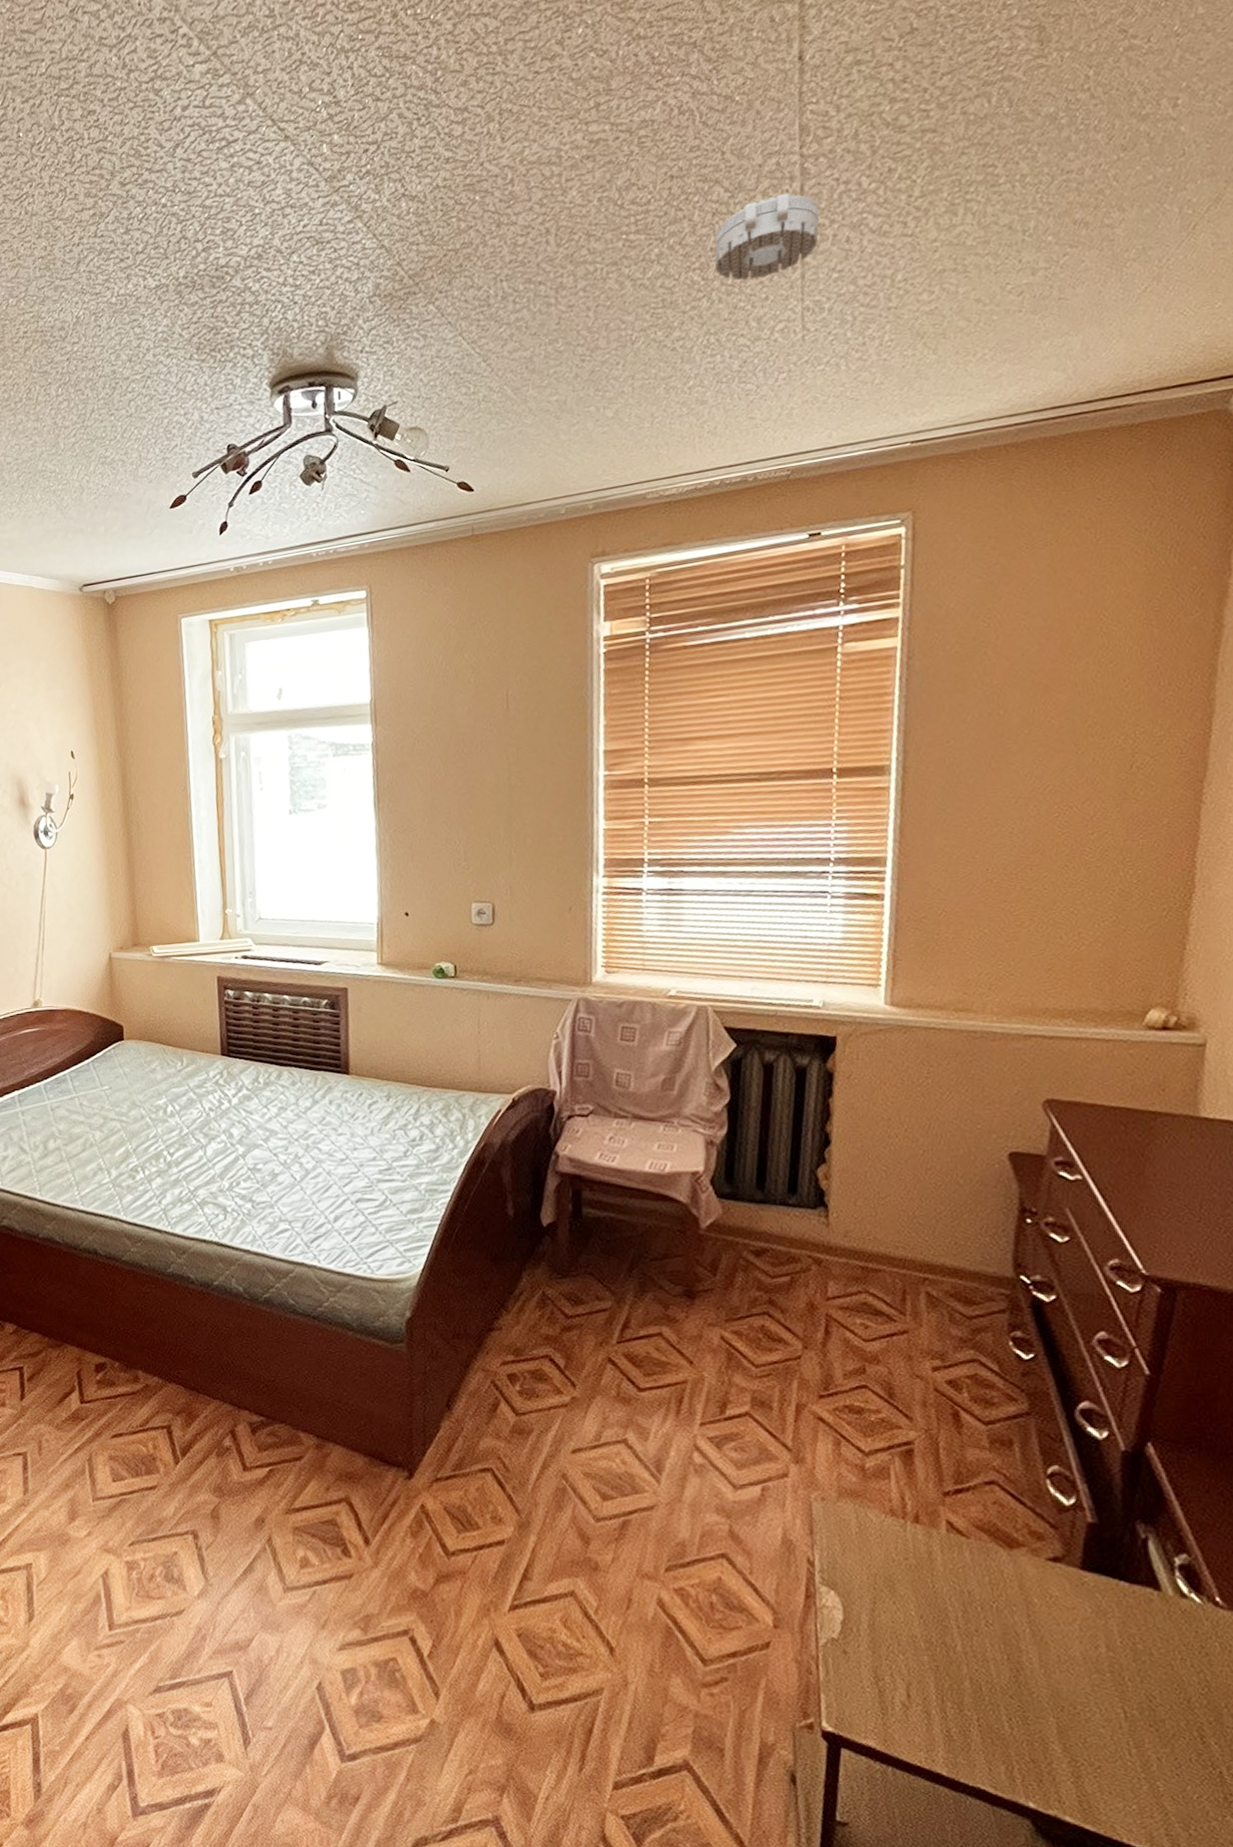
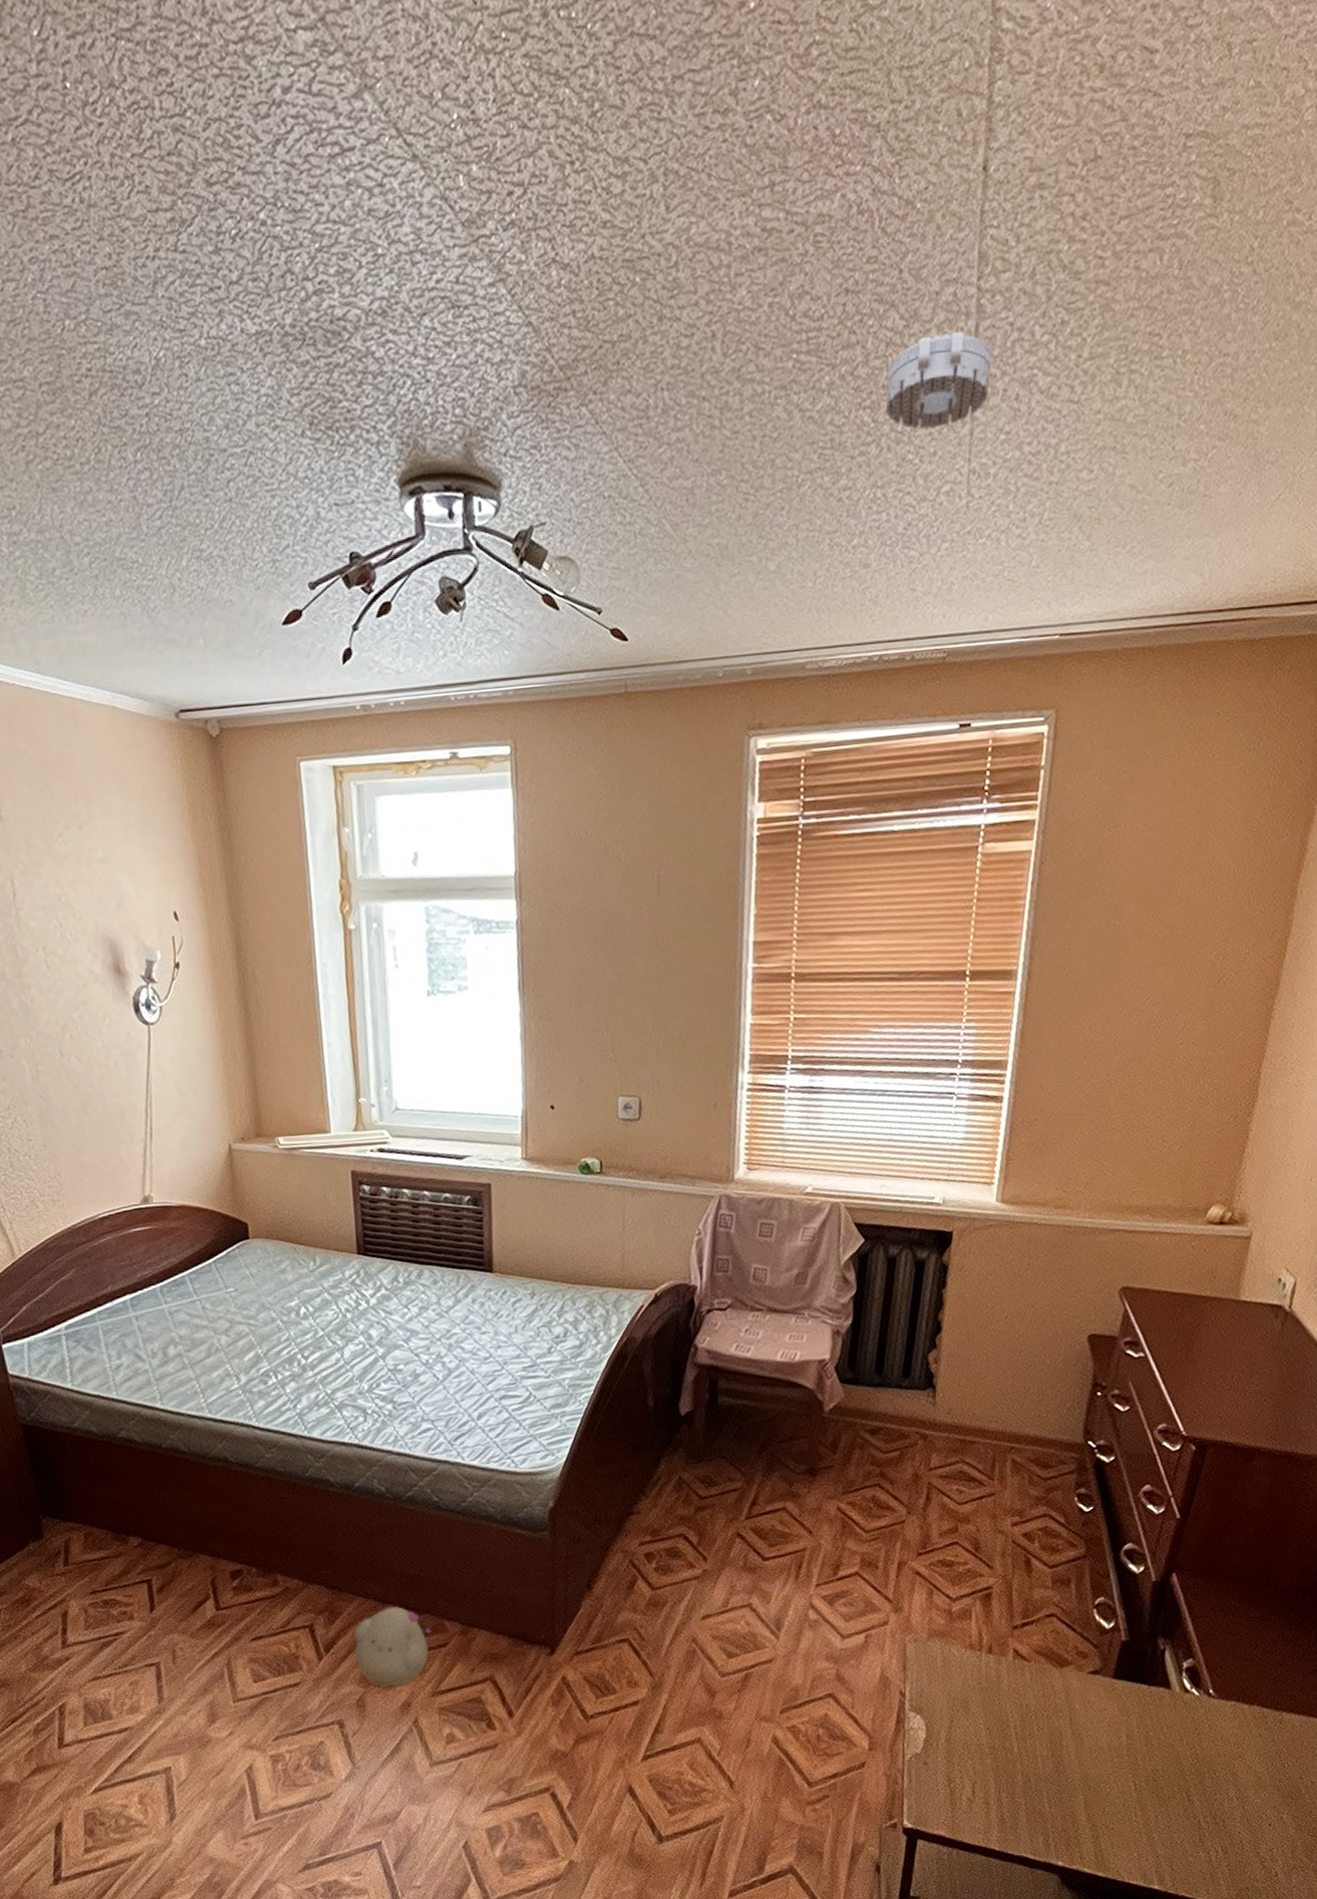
plush toy: none [209,1413,286,1500] -> present [353,1606,431,1688]

